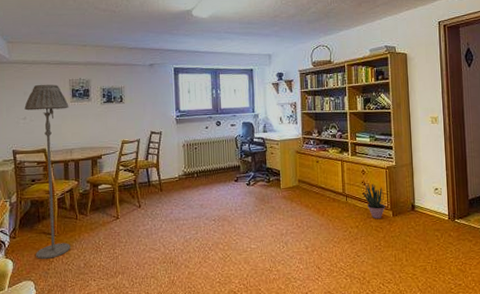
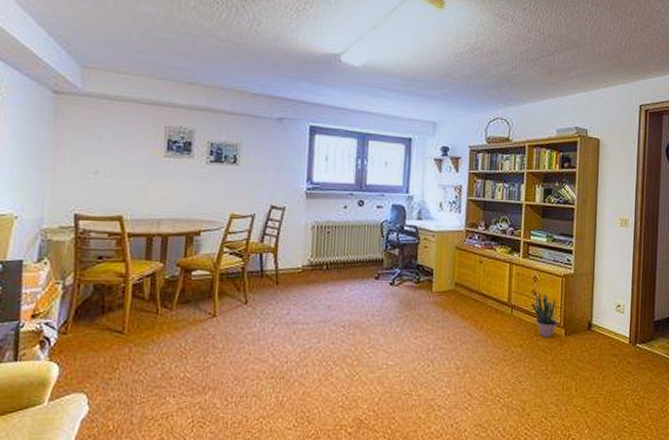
floor lamp: present [24,84,70,259] -> none [94,128,162,364]

